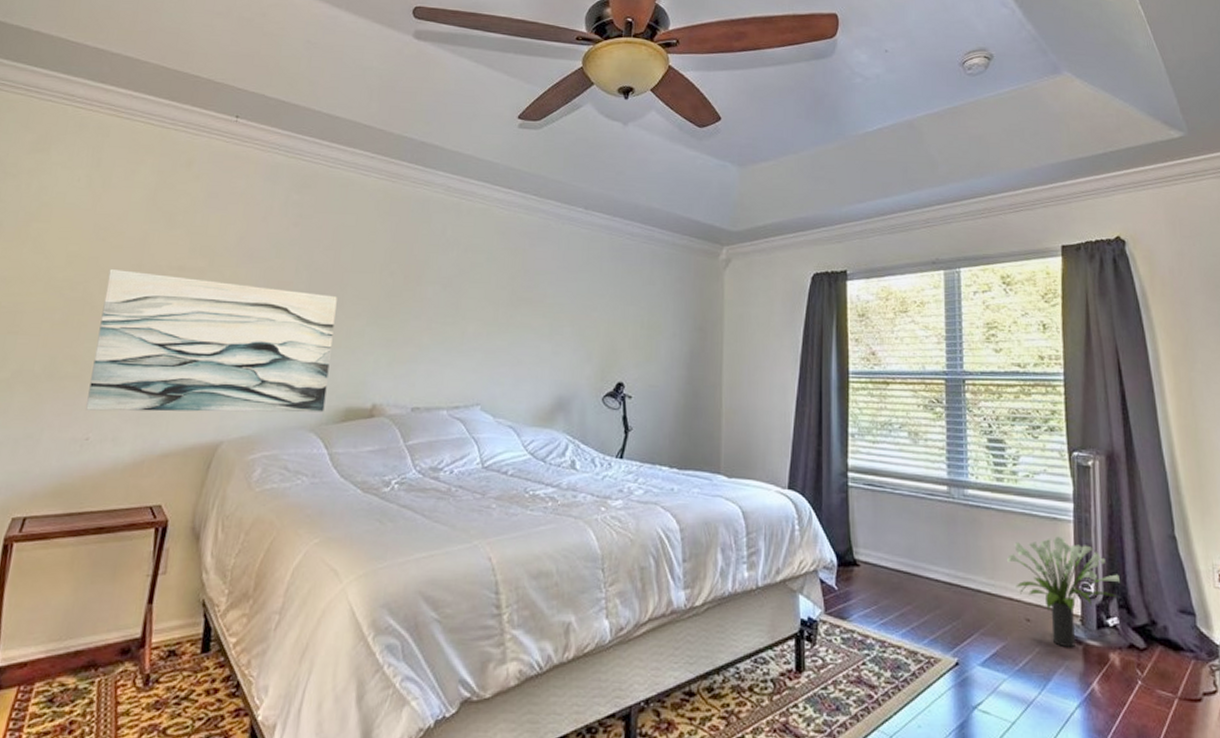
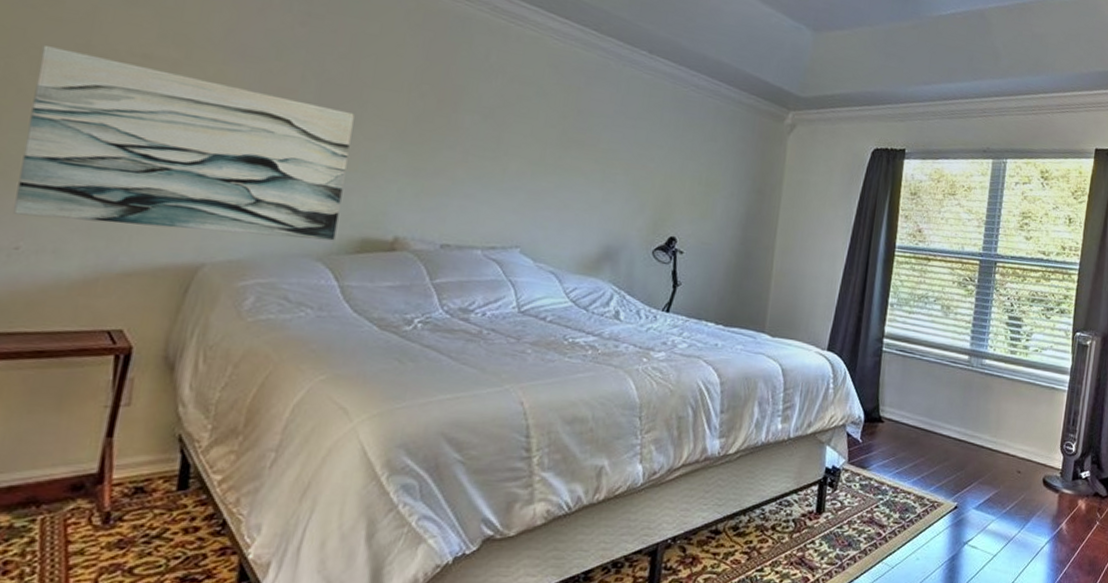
potted plant: present [1007,536,1121,648] -> none [1010,403,1097,495]

